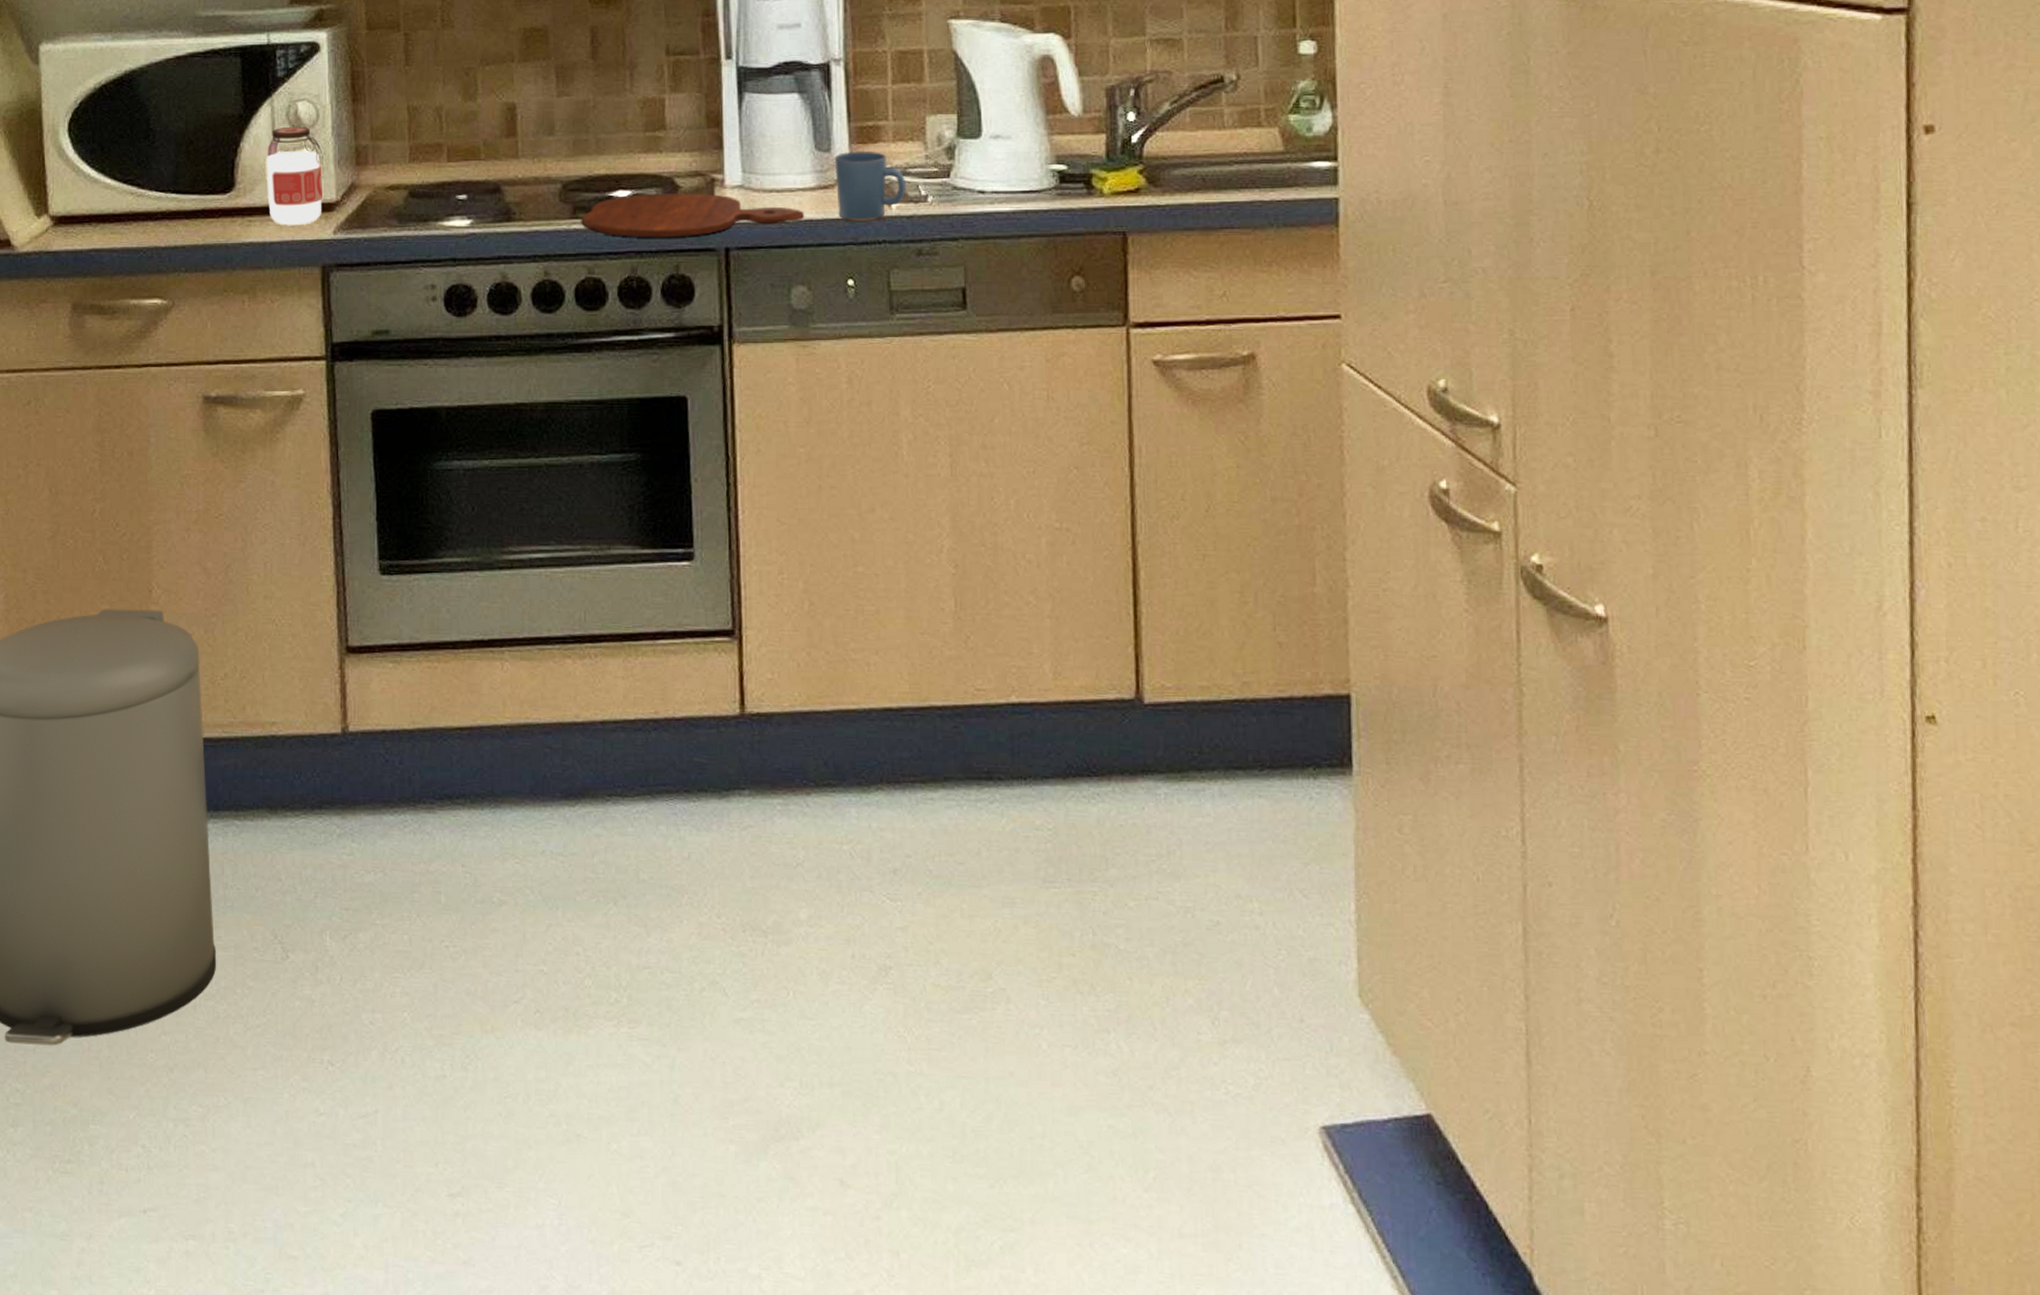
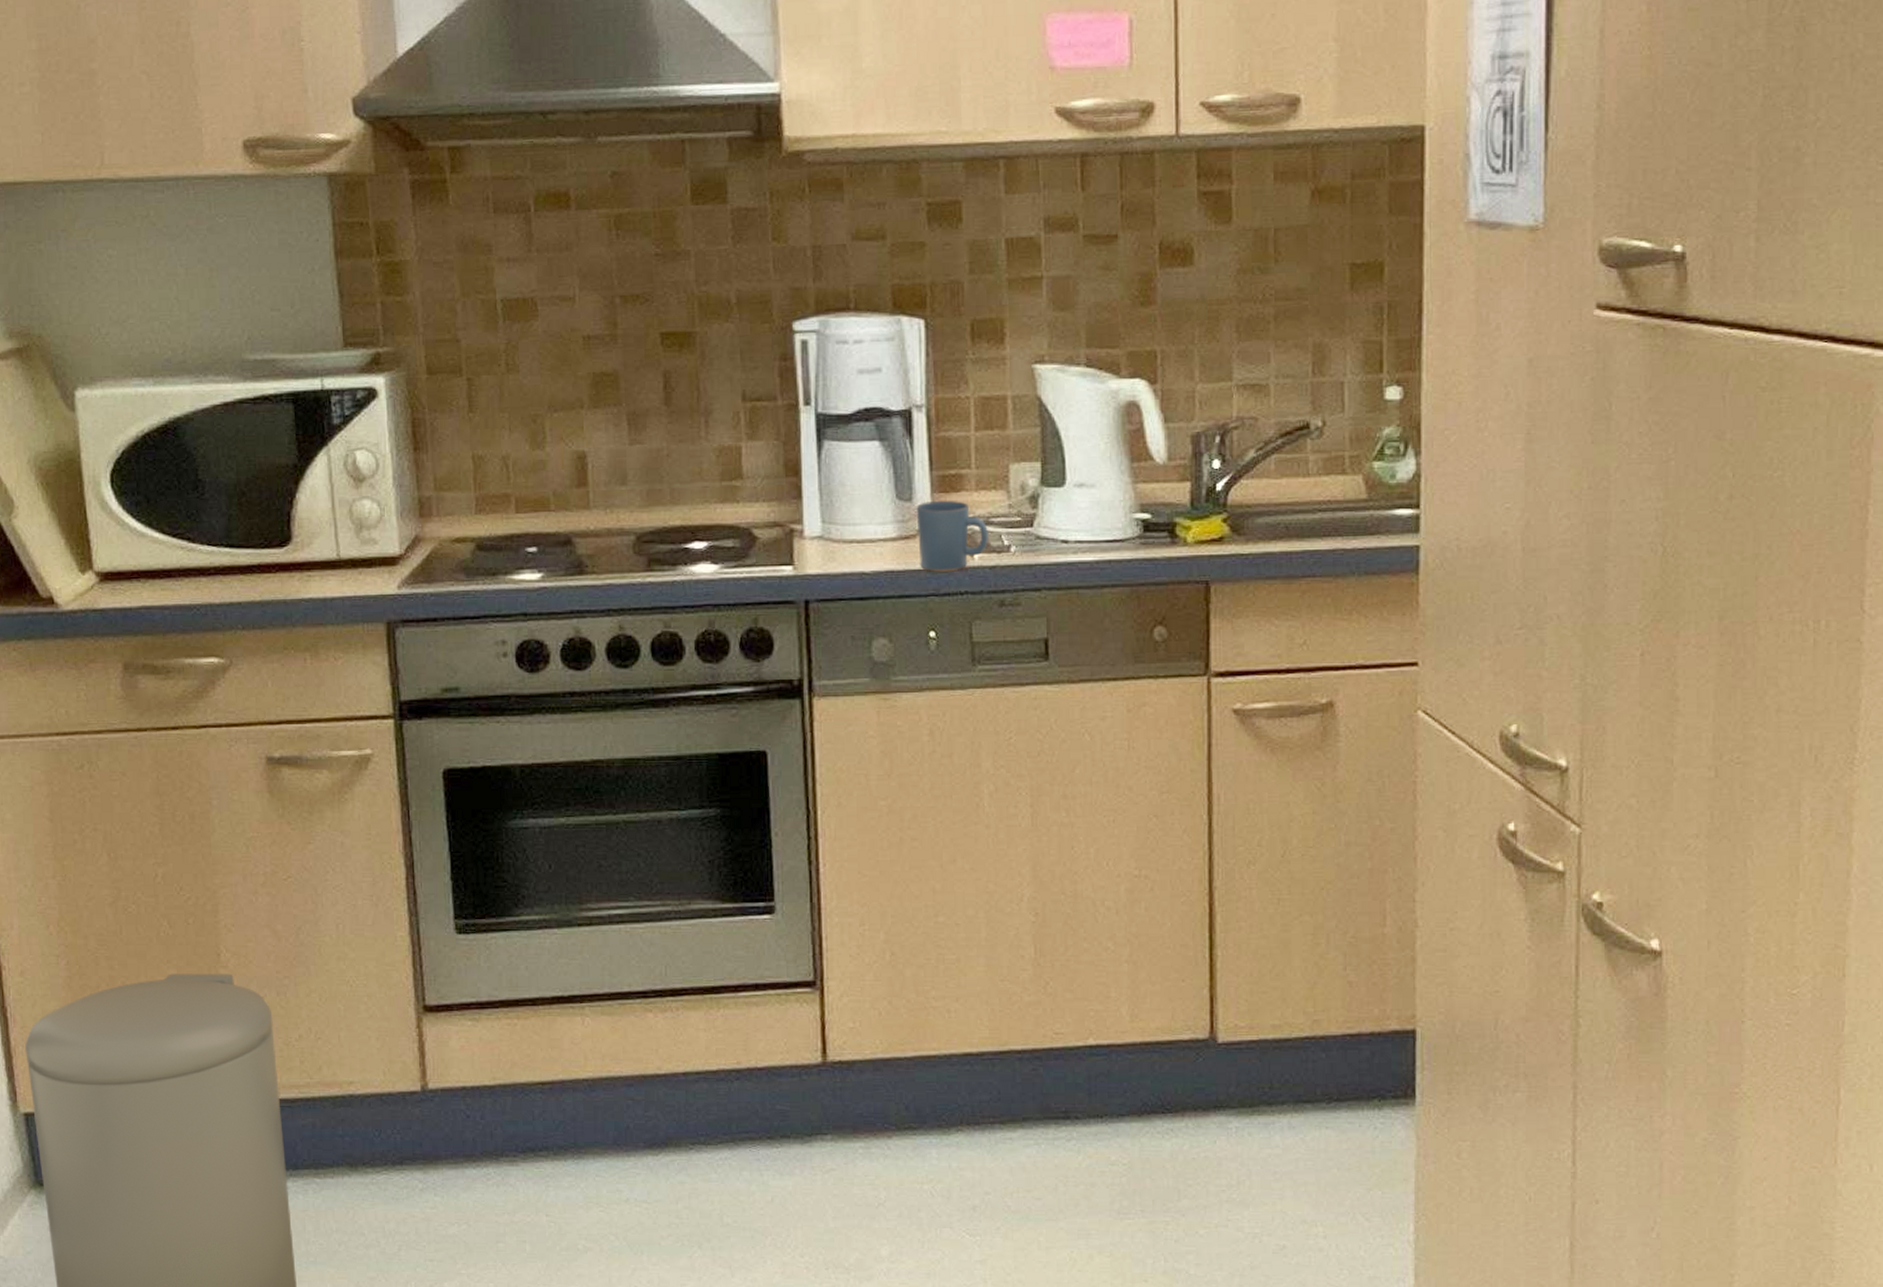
jar: present [266,126,324,226] -> none [324,476,386,581]
cutting board: present [581,193,804,238] -> none [656,544,885,591]

